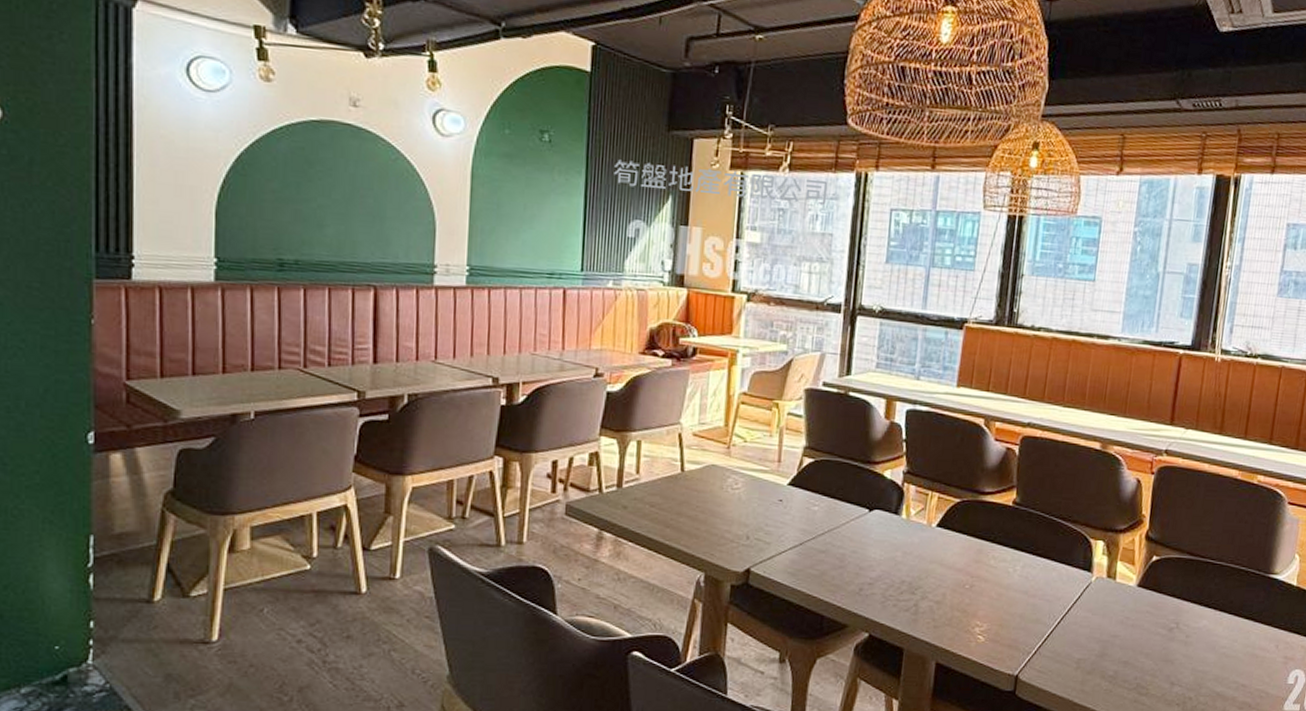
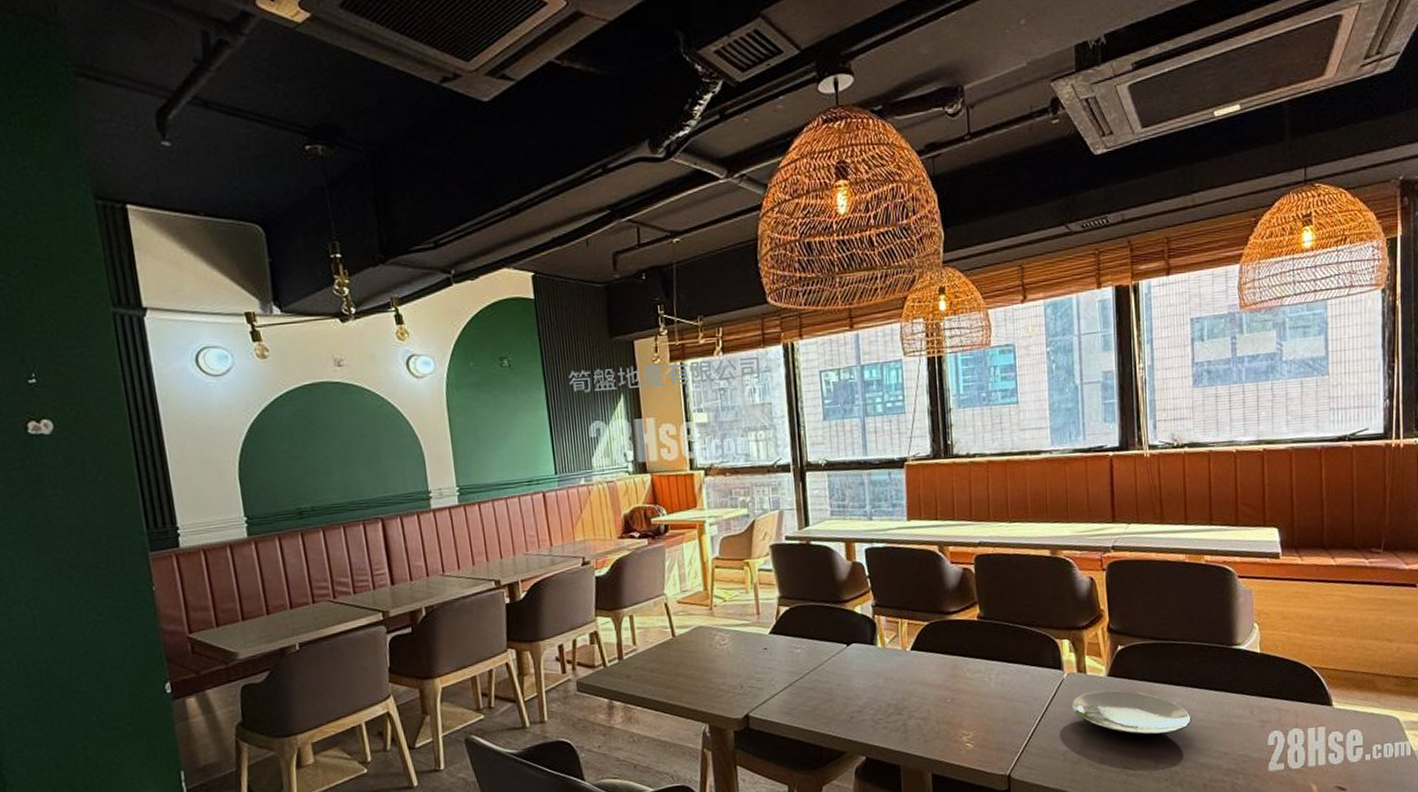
plate: none [1094,600,1215,656] -> present [1072,690,1191,735]

